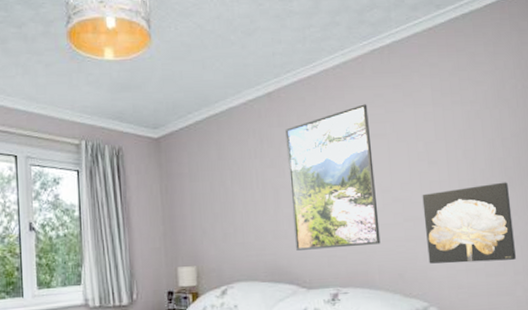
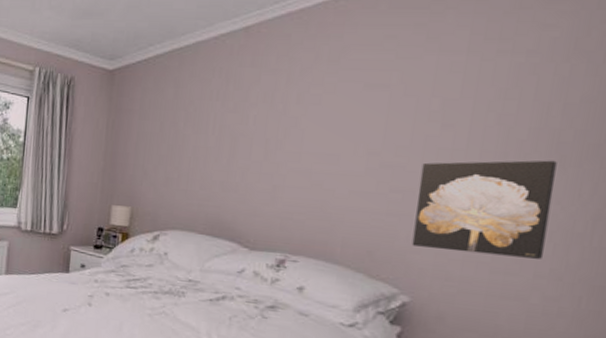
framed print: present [285,104,381,250] -> none [245,46,372,214]

